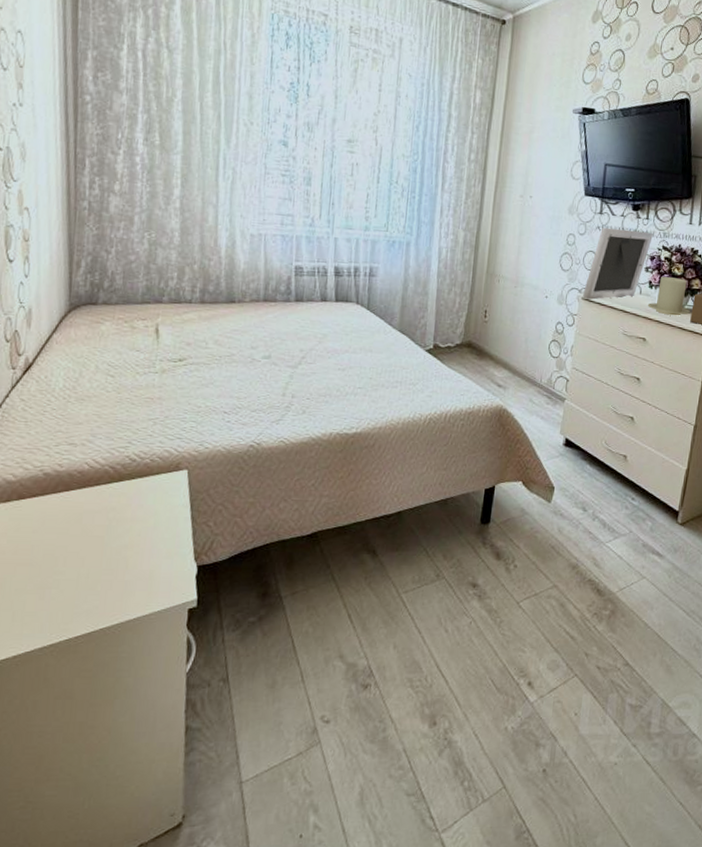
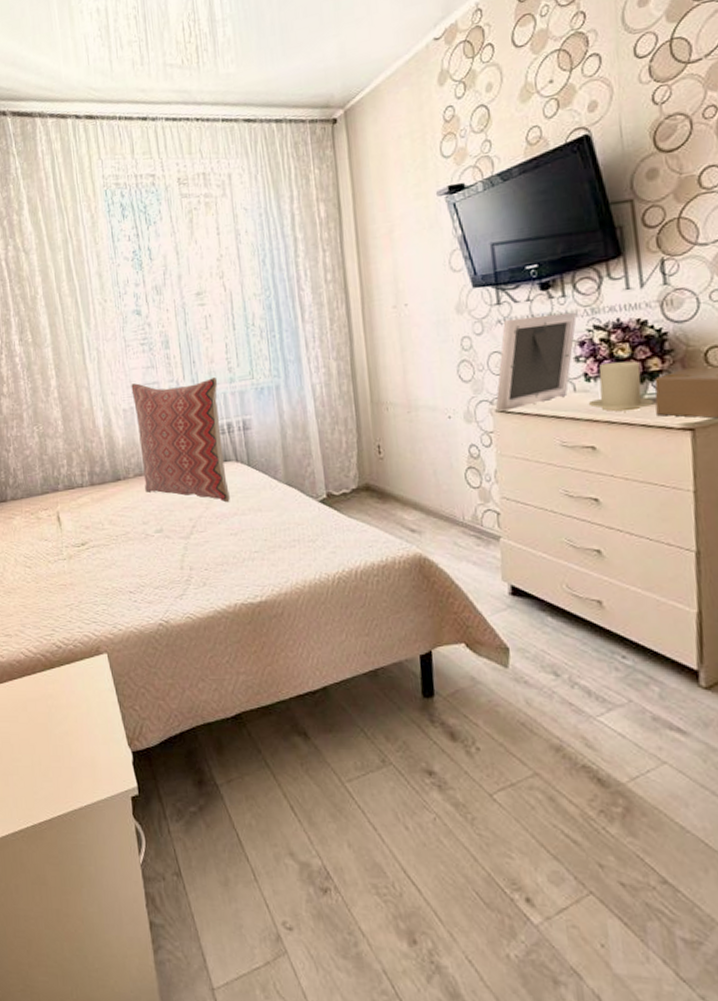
pillow: none [260,211,352,340] -> present [131,376,230,503]

